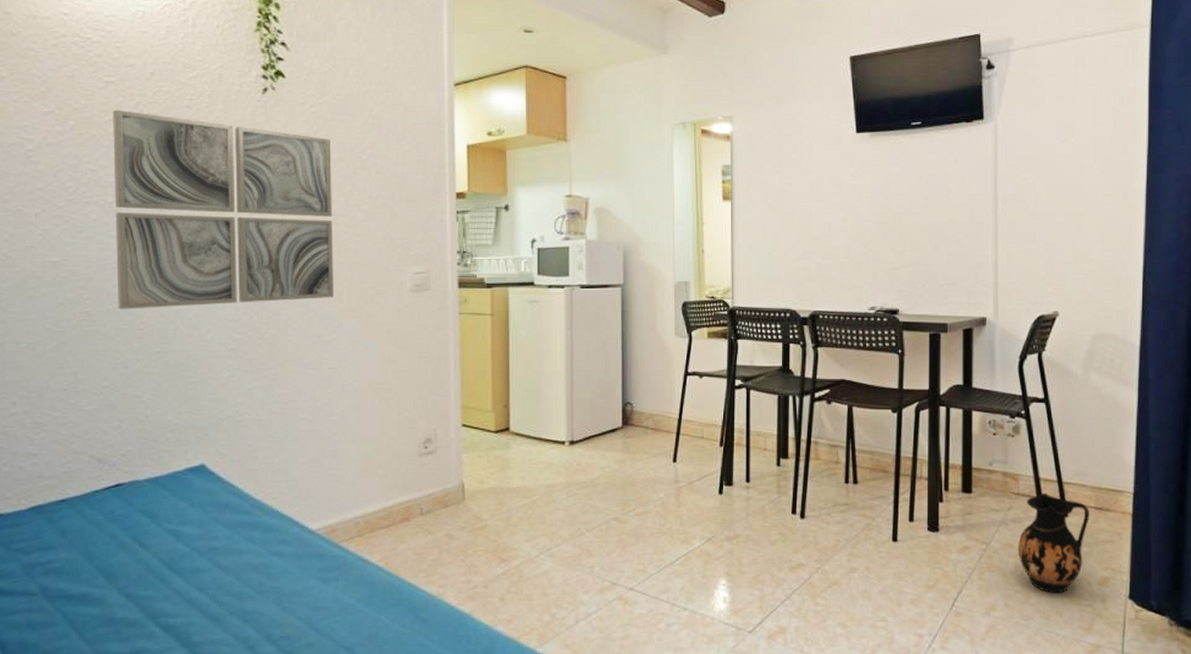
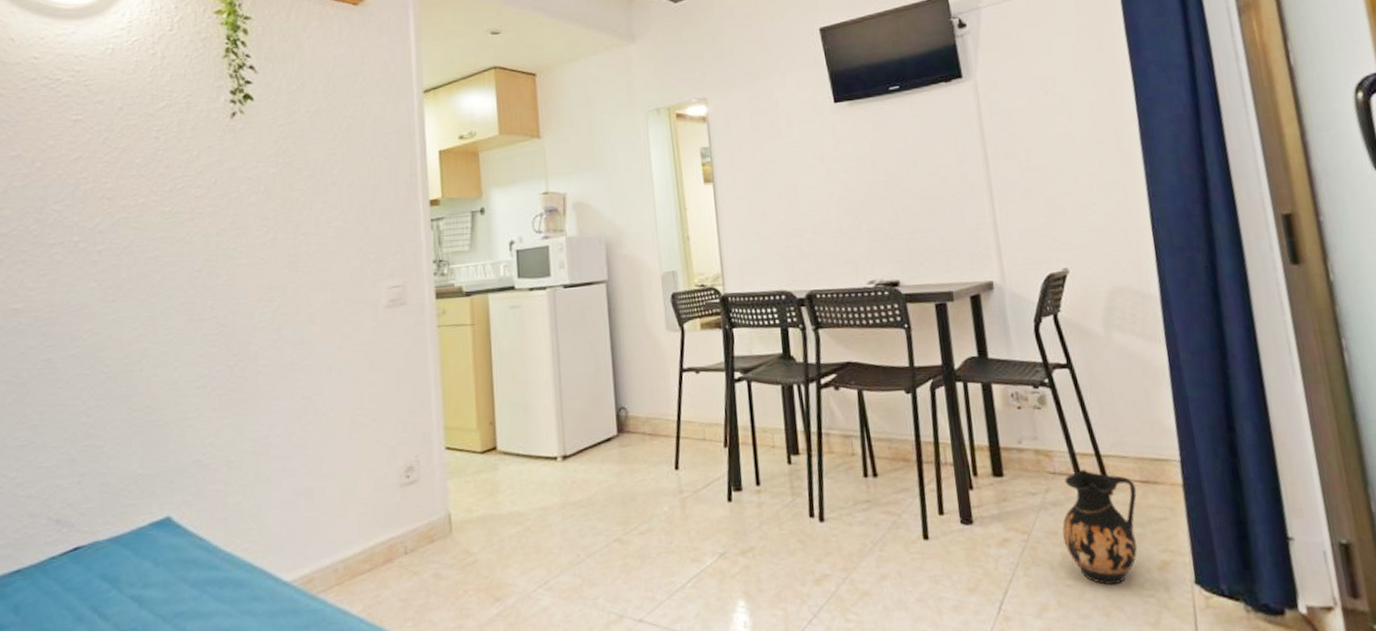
wall art: present [113,109,334,309] -> none [80,147,306,354]

